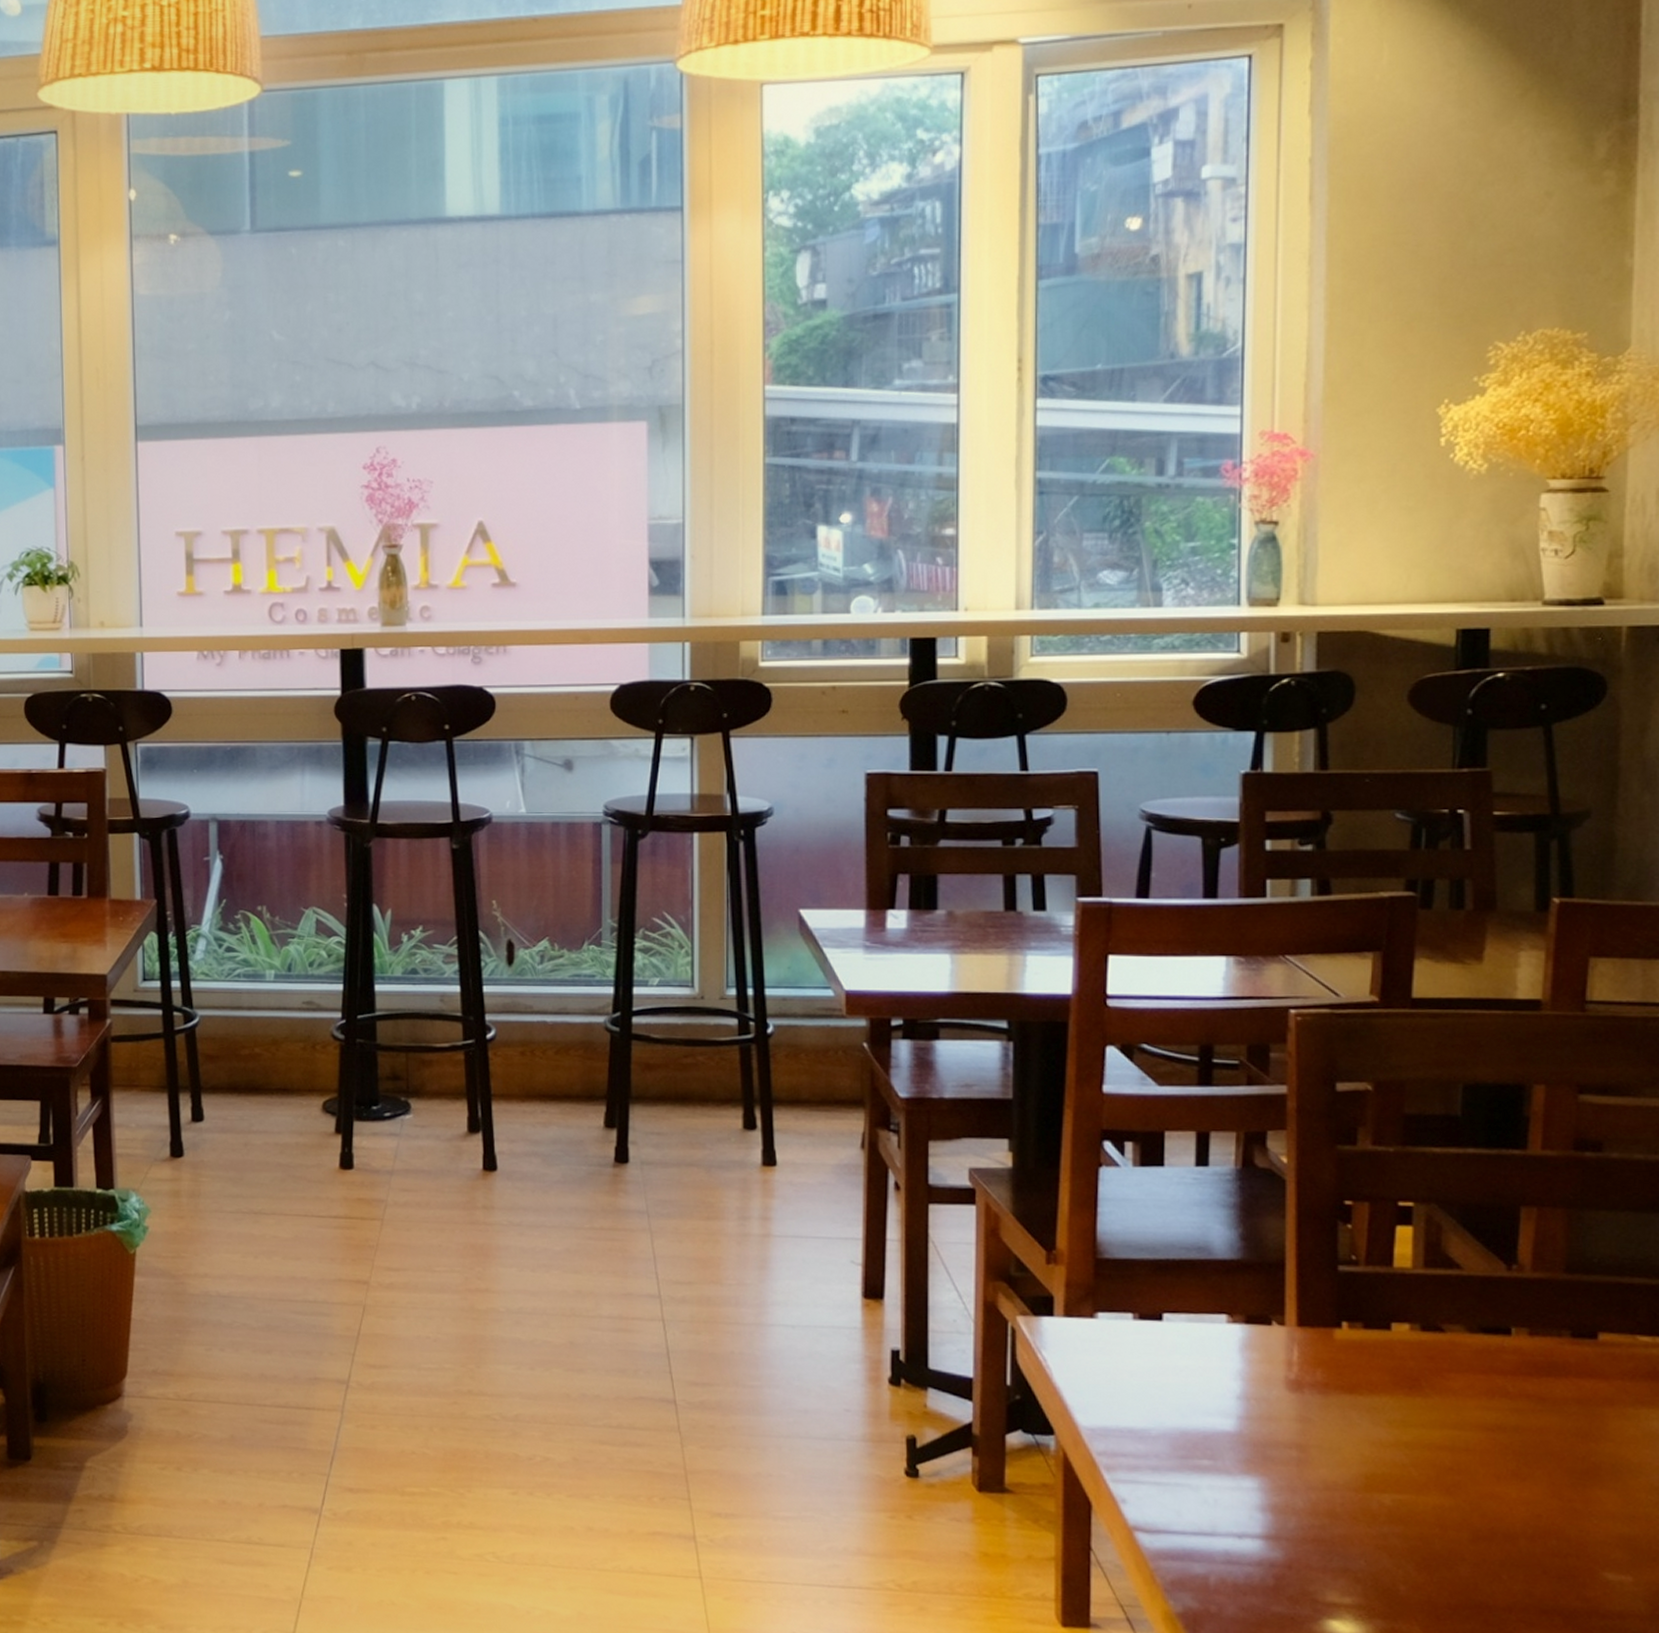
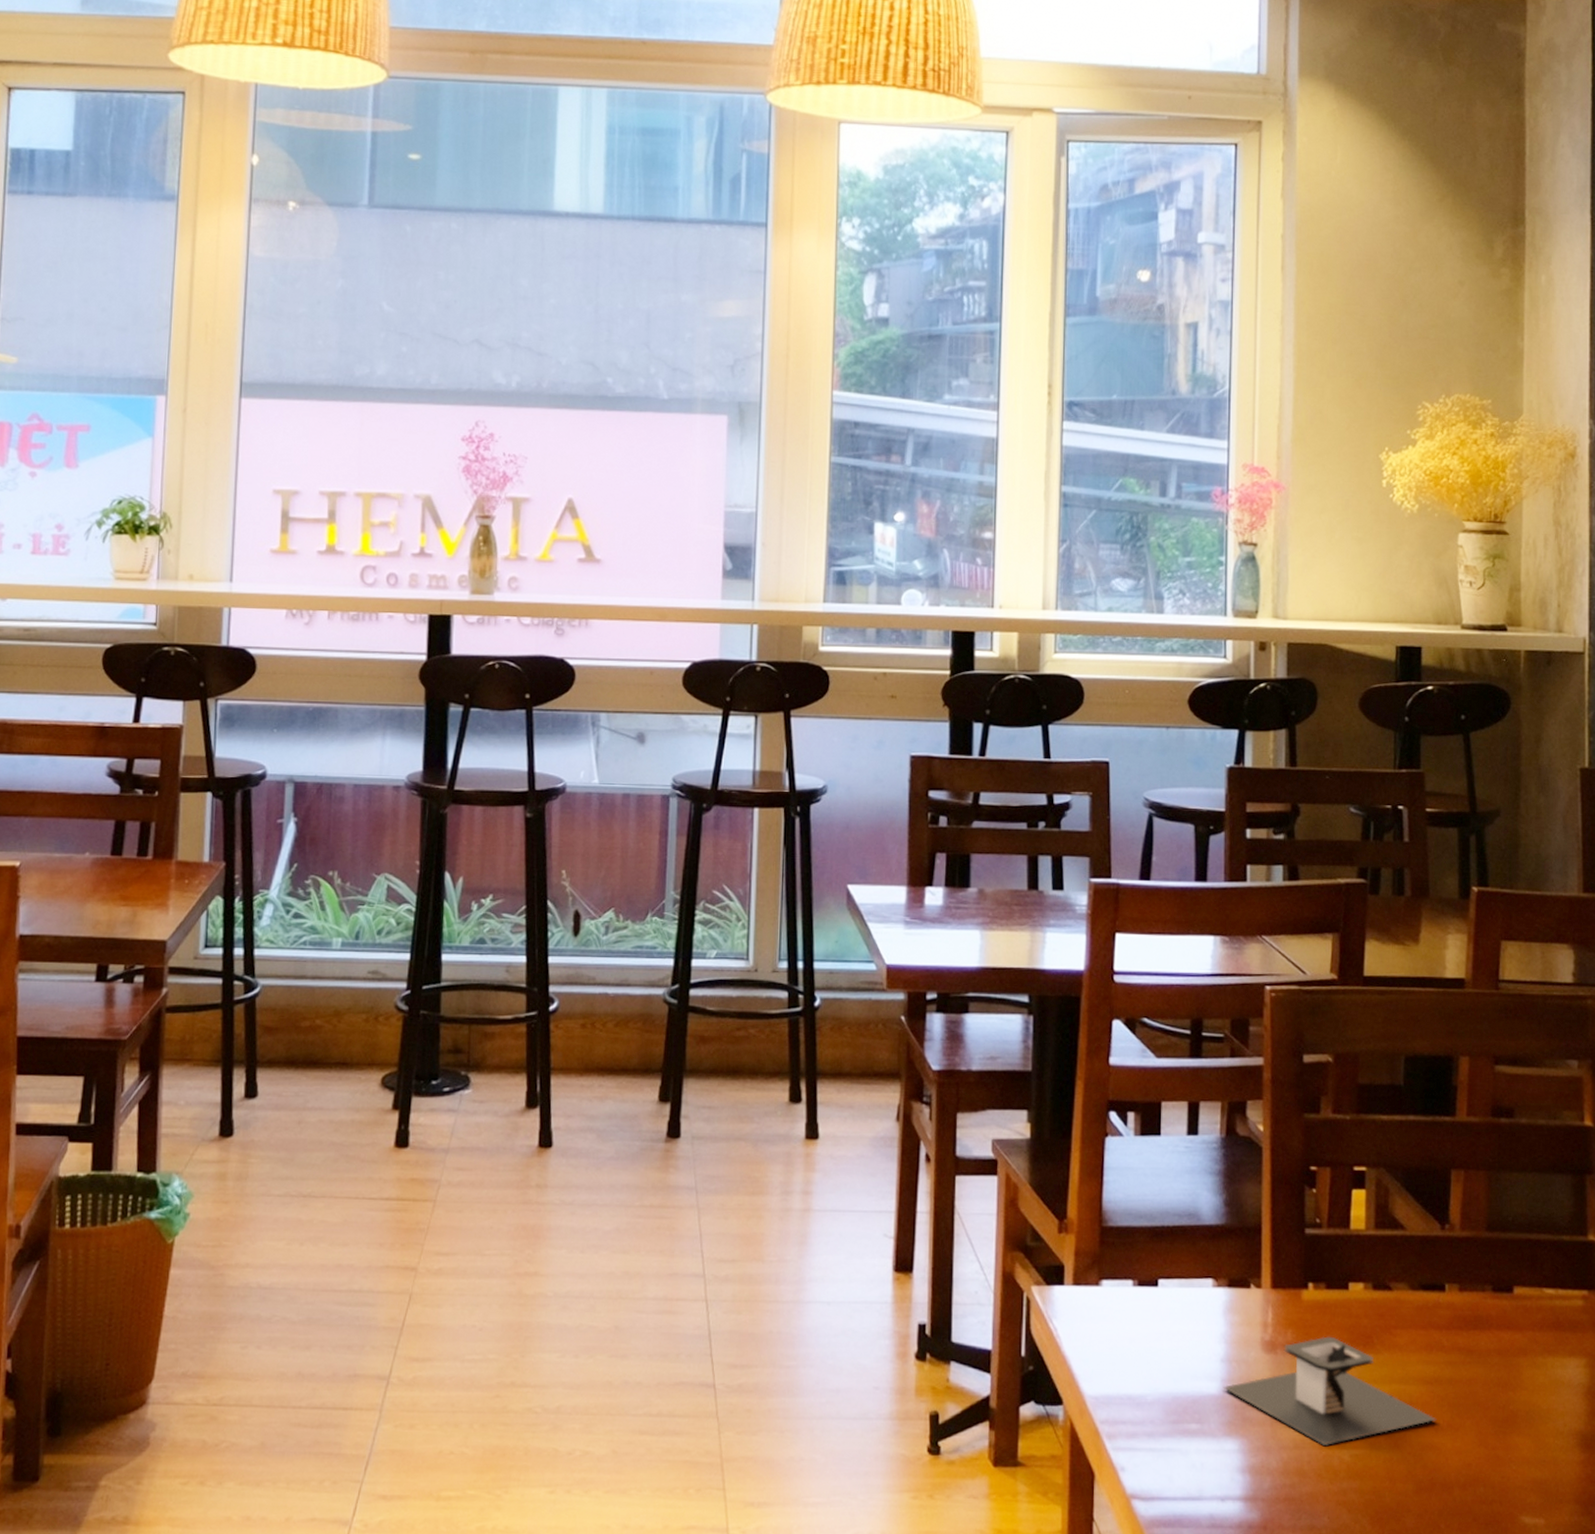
architectural model: none [1239,1377,1499,1489] -> present [1223,1336,1437,1445]

